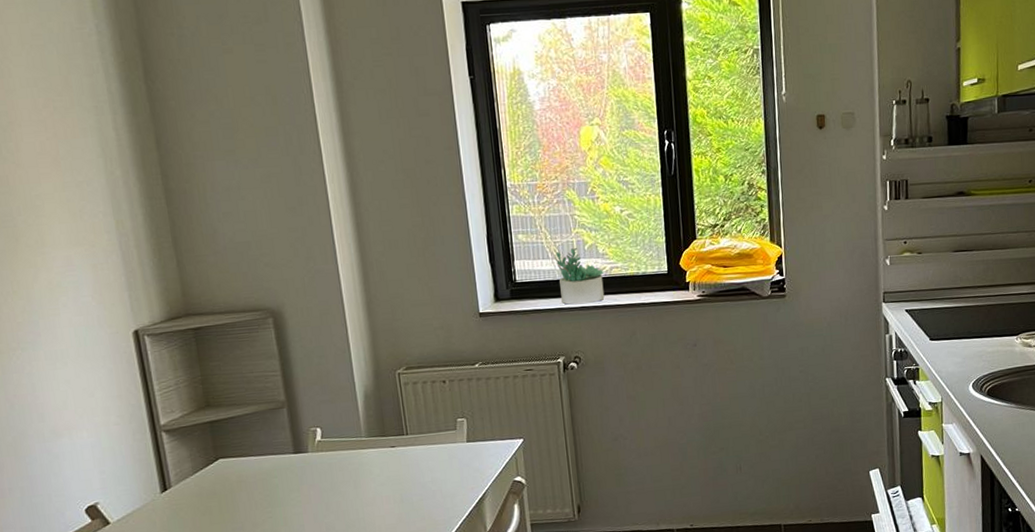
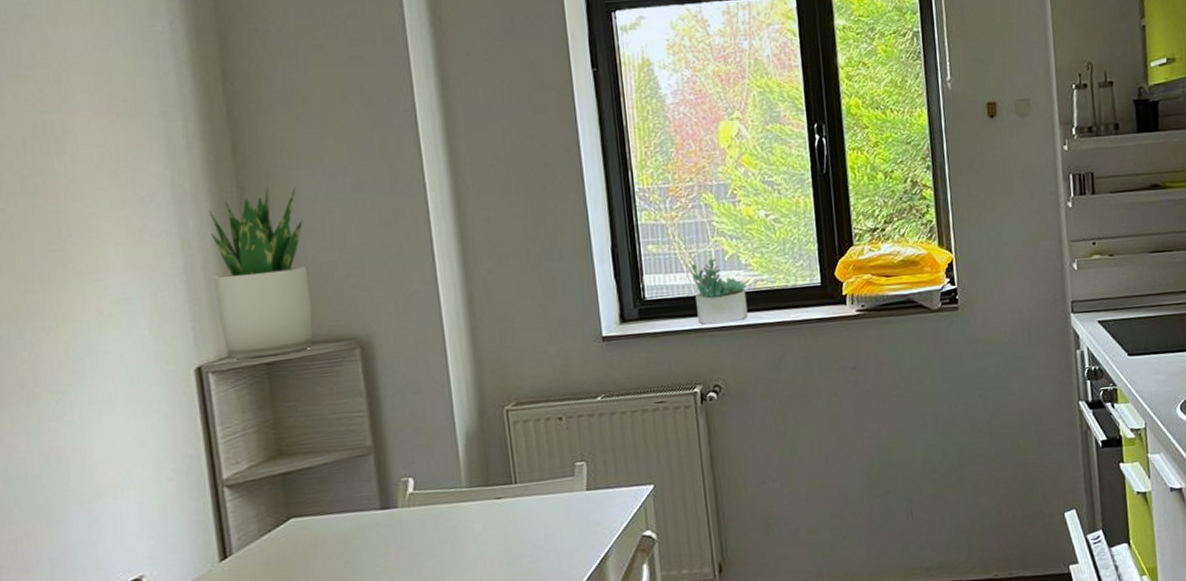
planter: none [139,175,233,325] -> present [210,186,313,359]

